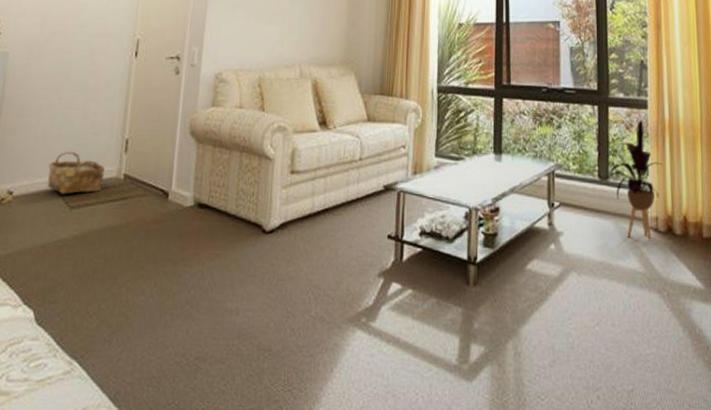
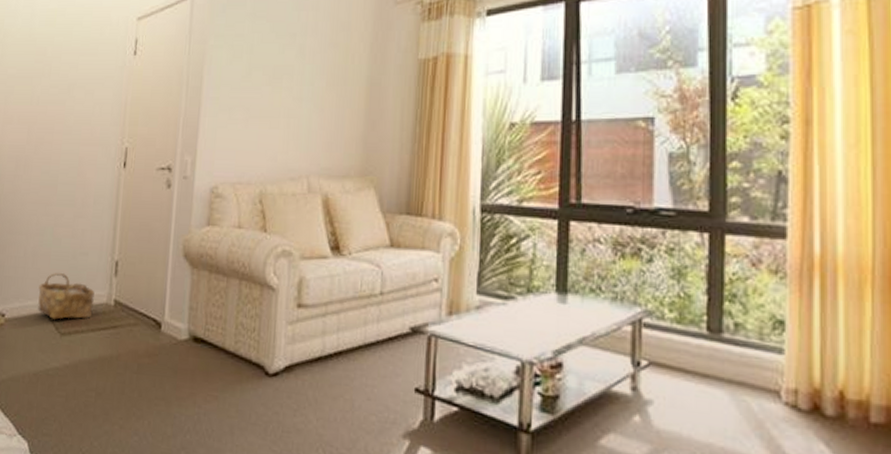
house plant: present [600,120,663,241] -> none [710,254,808,422]

